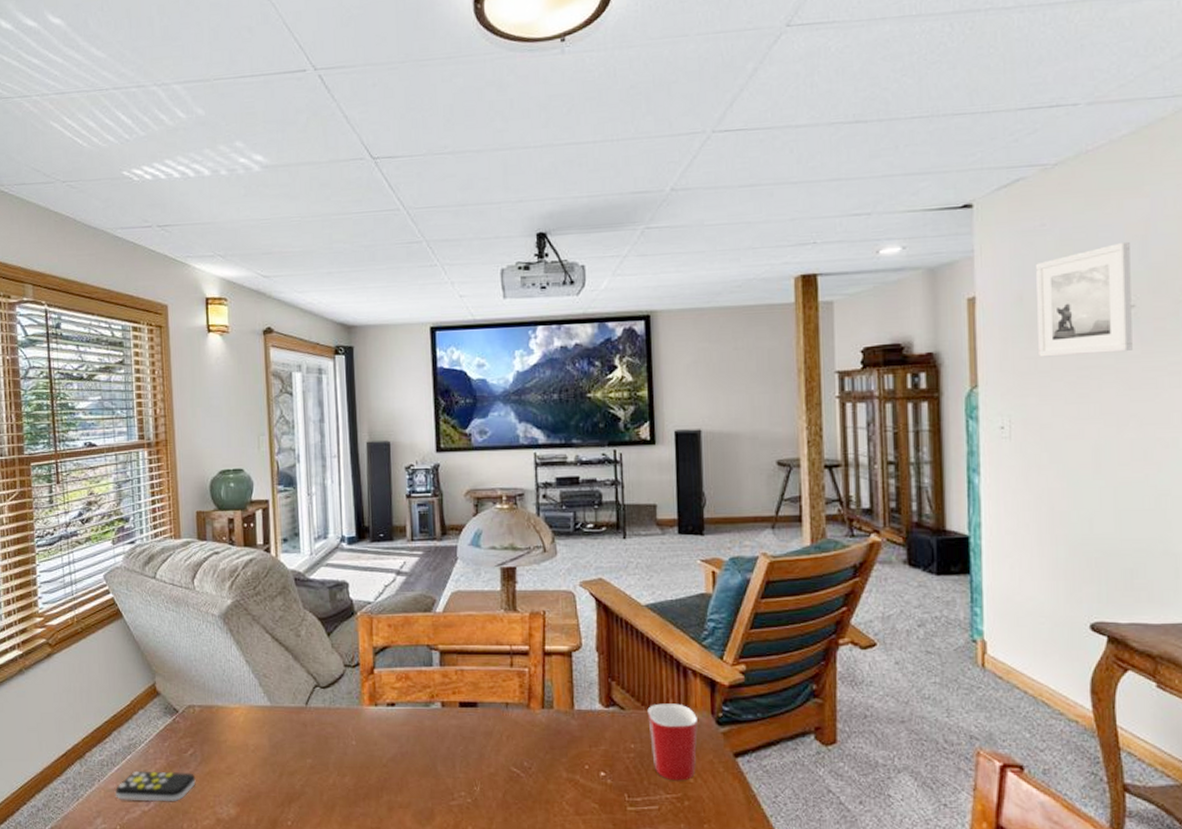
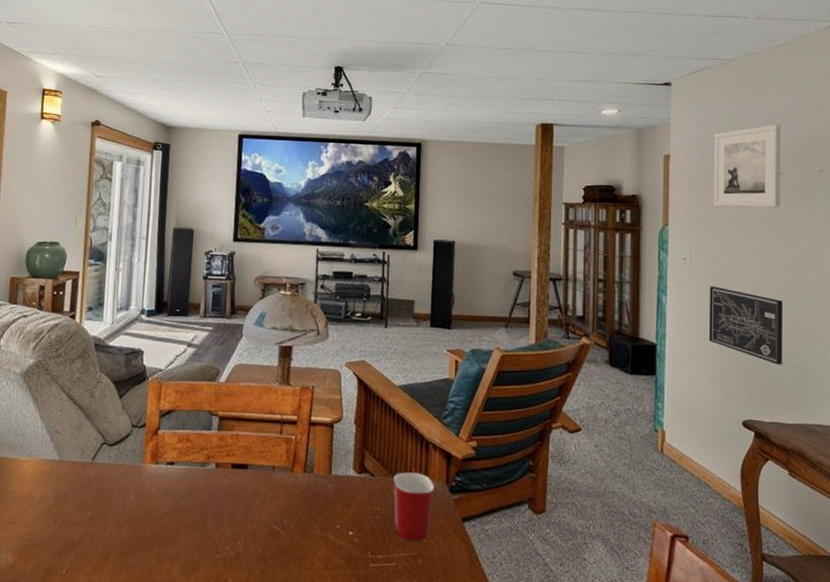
wall art: none [1037,458,1143,552] -> present [708,286,783,365]

